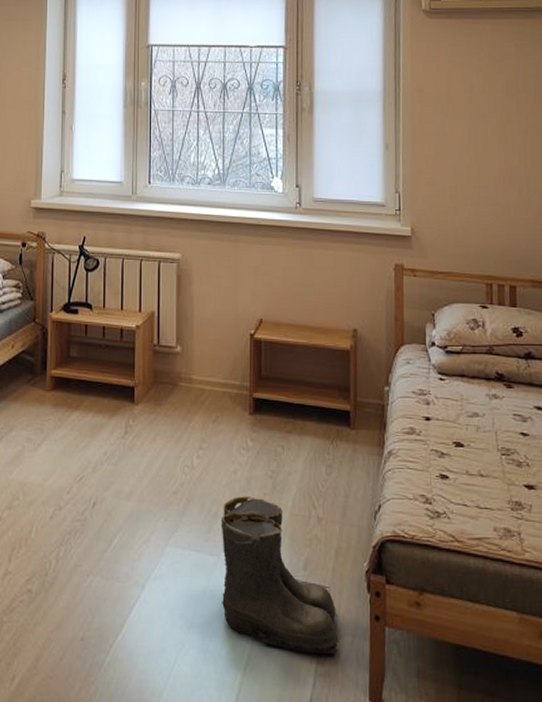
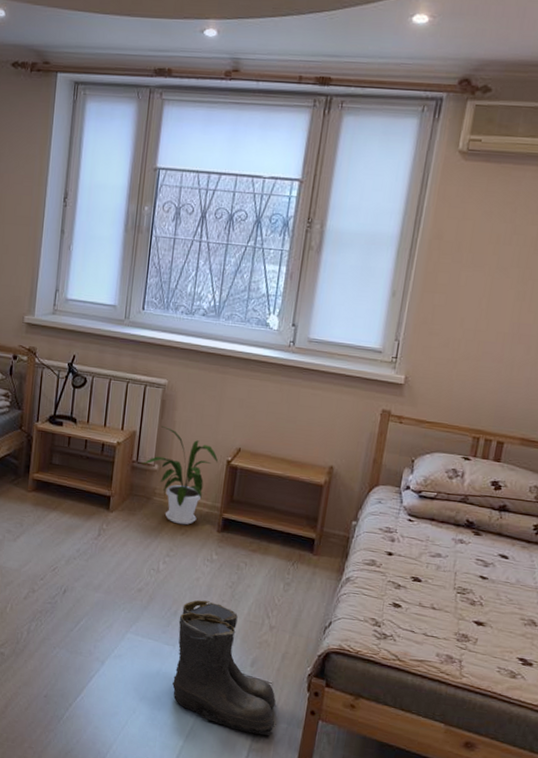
house plant: none [163,303,242,411] -> present [141,425,219,525]

